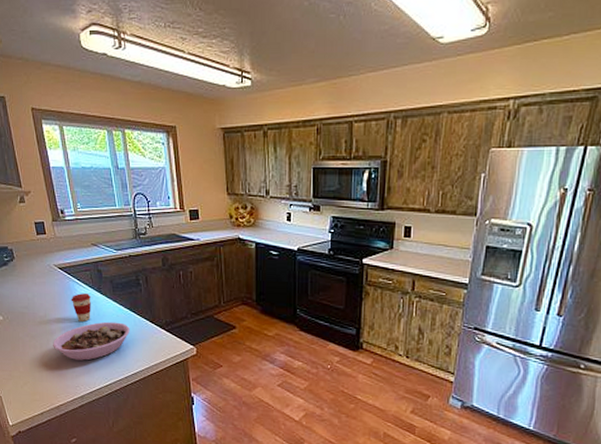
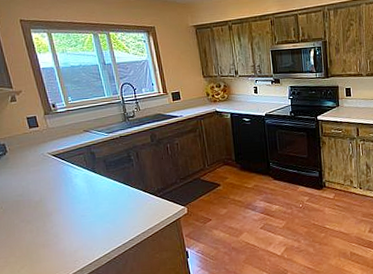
bowl: present [53,321,130,361] -> none [49,196,125,237]
coffee cup: present [71,293,91,322] -> none [66,174,87,201]

